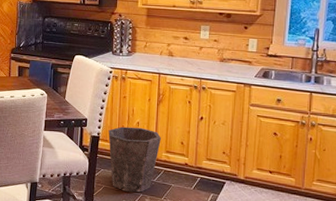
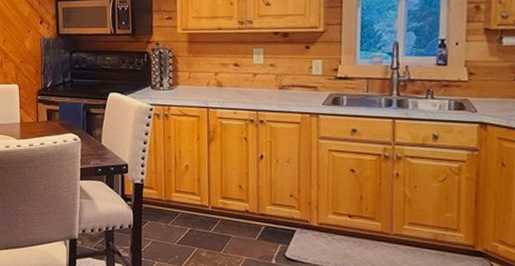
waste bin: present [108,126,161,192] -> none [153,171,215,246]

